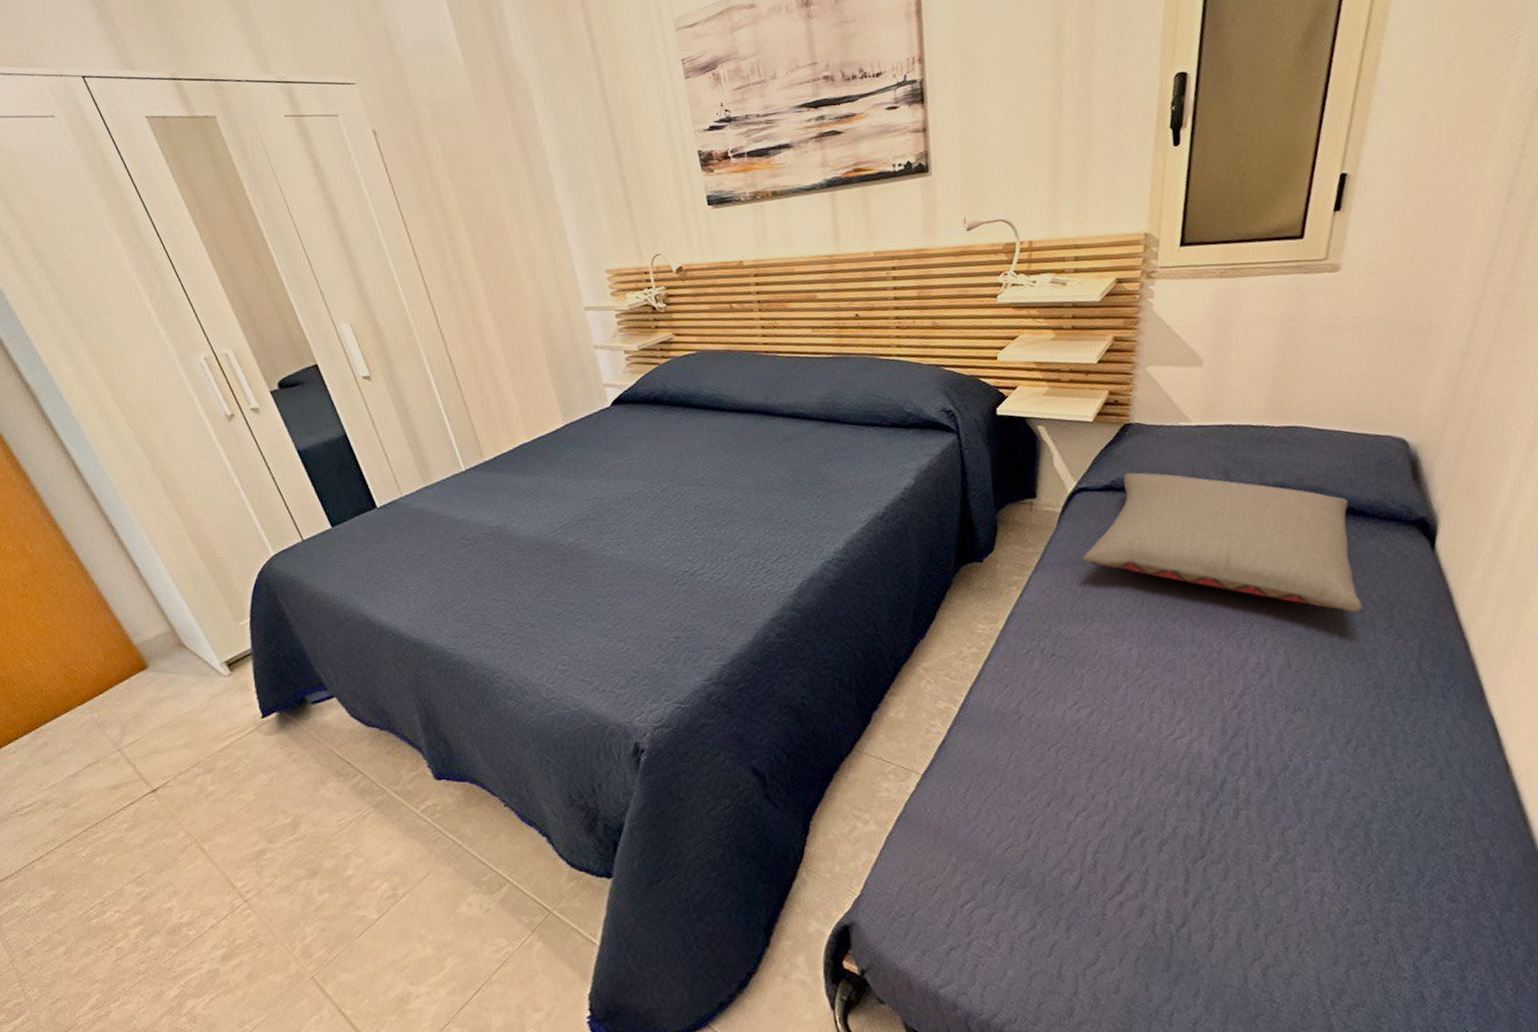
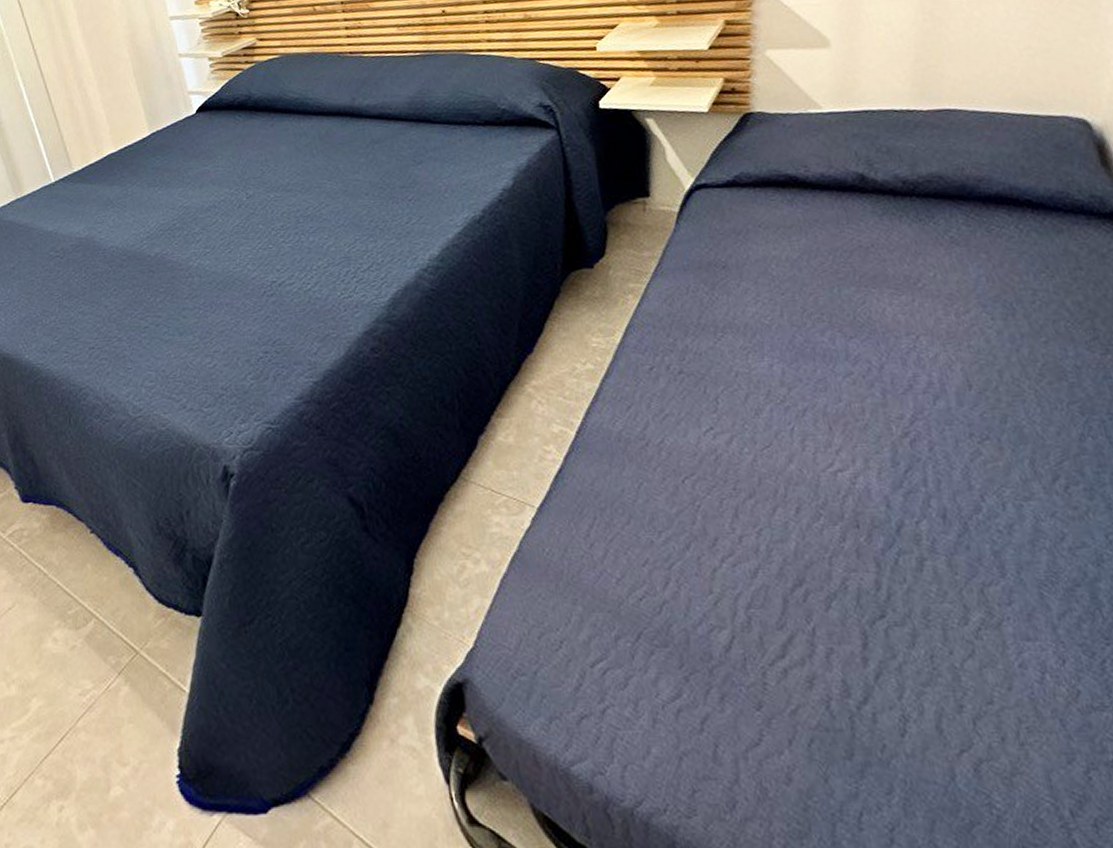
pillow: present [1082,472,1362,613] -> none [707,166,1055,323]

